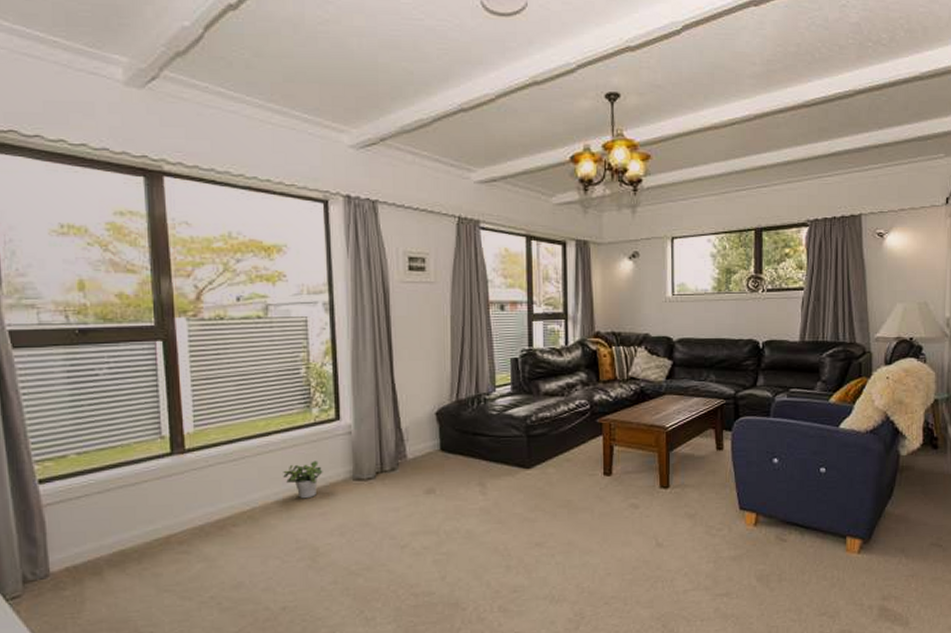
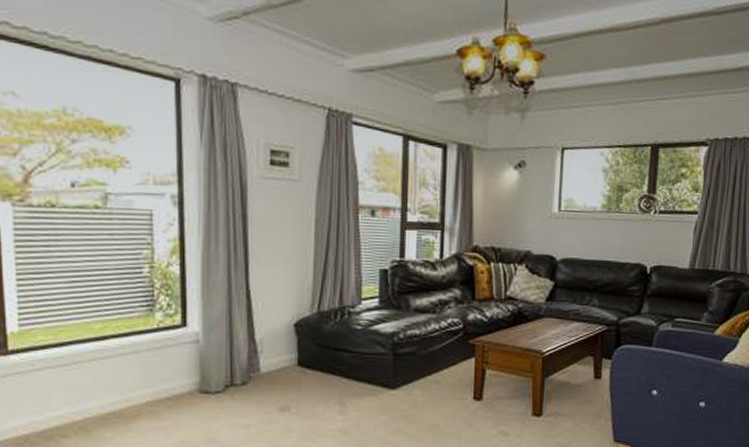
potted plant: present [283,460,323,499] -> none [120,370,166,411]

